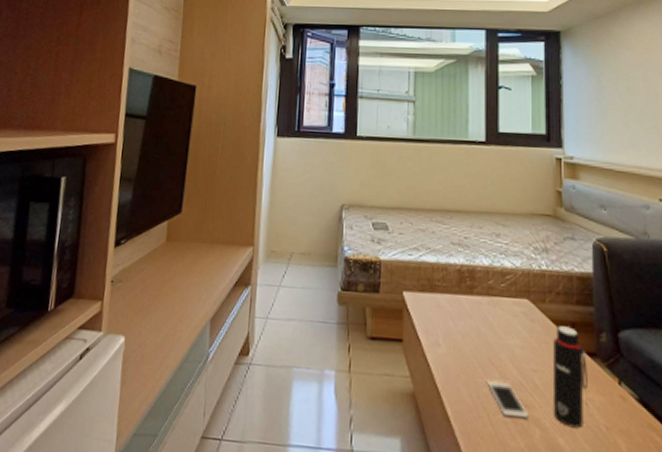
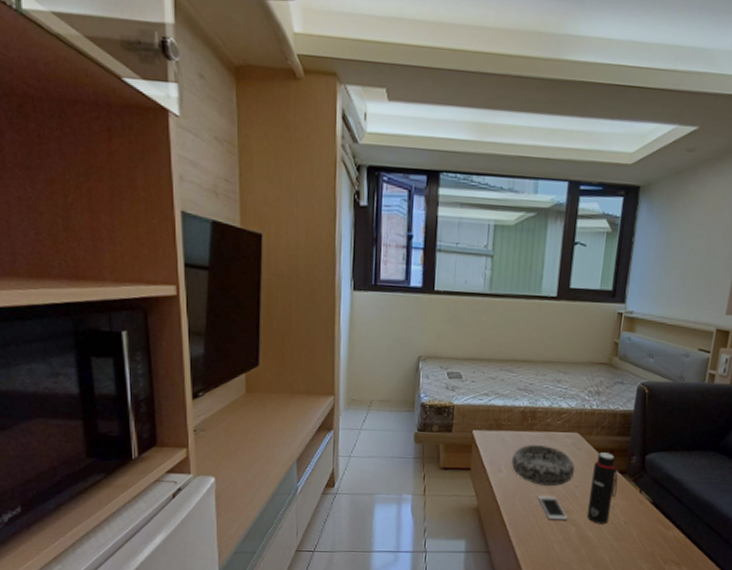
decorative bowl: none [449,312,530,369] -> present [510,445,575,486]

